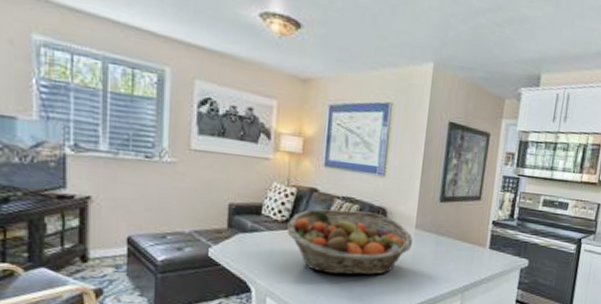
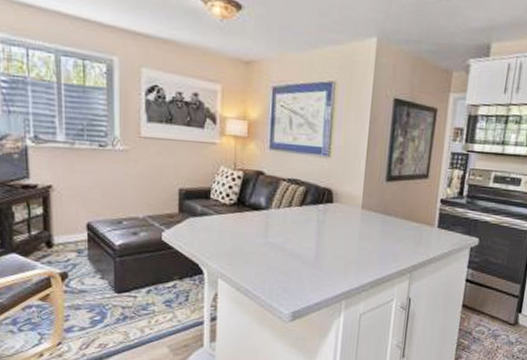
fruit basket: present [287,209,413,275] -> none [235,191,359,257]

